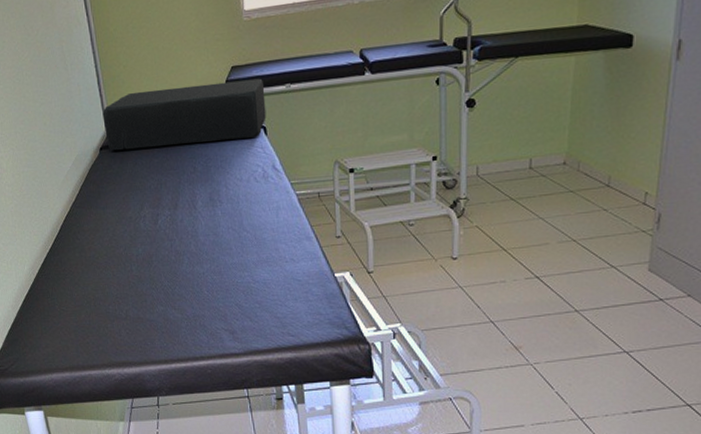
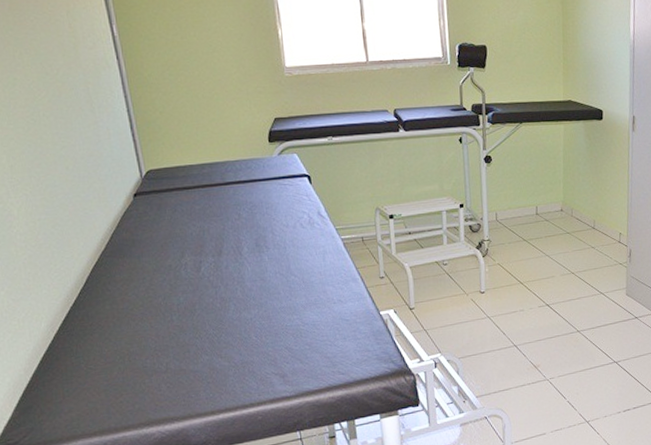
cushion: present [102,78,266,151] -> none [136,130,310,198]

